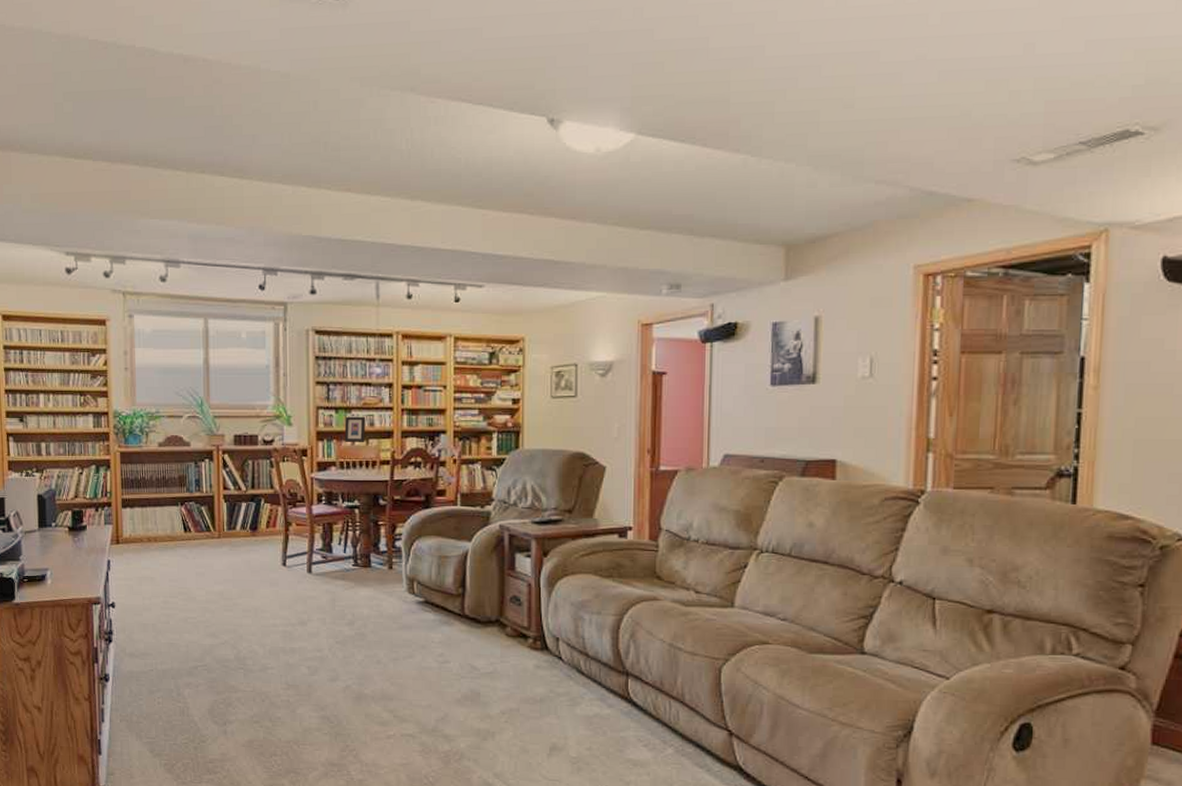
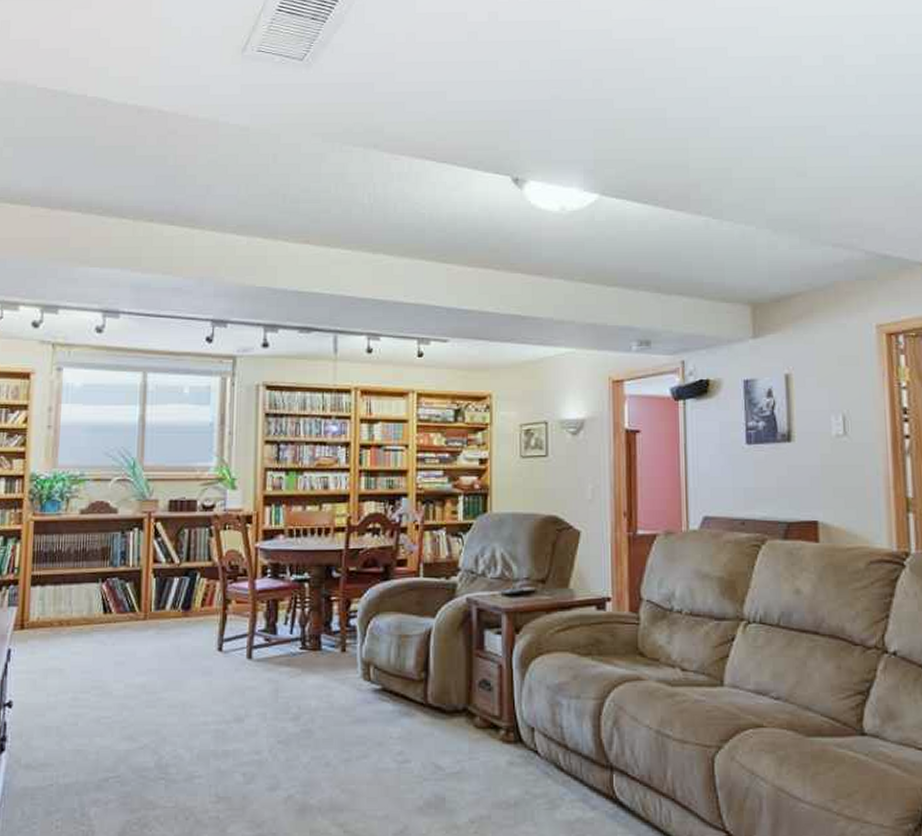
picture frame: present [344,416,366,442] -> none [295,478,320,507]

